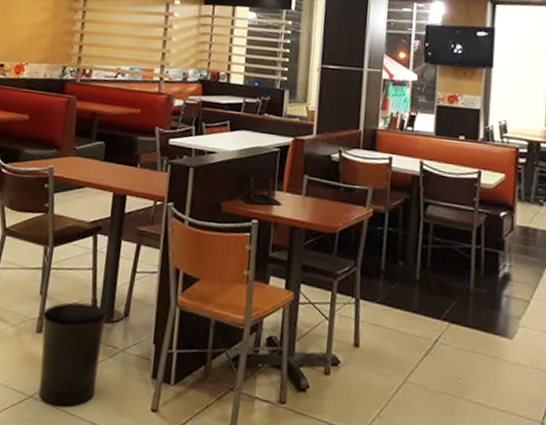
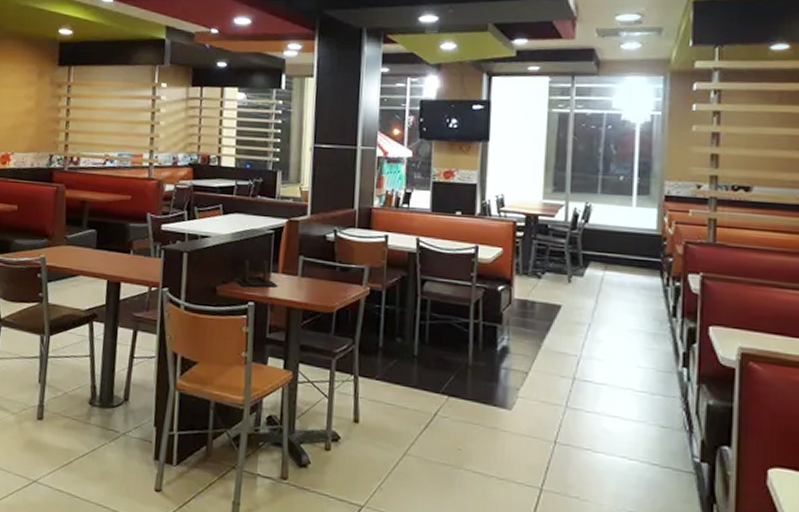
waste bin: present [38,302,108,408] -> none [42,388,107,491]

